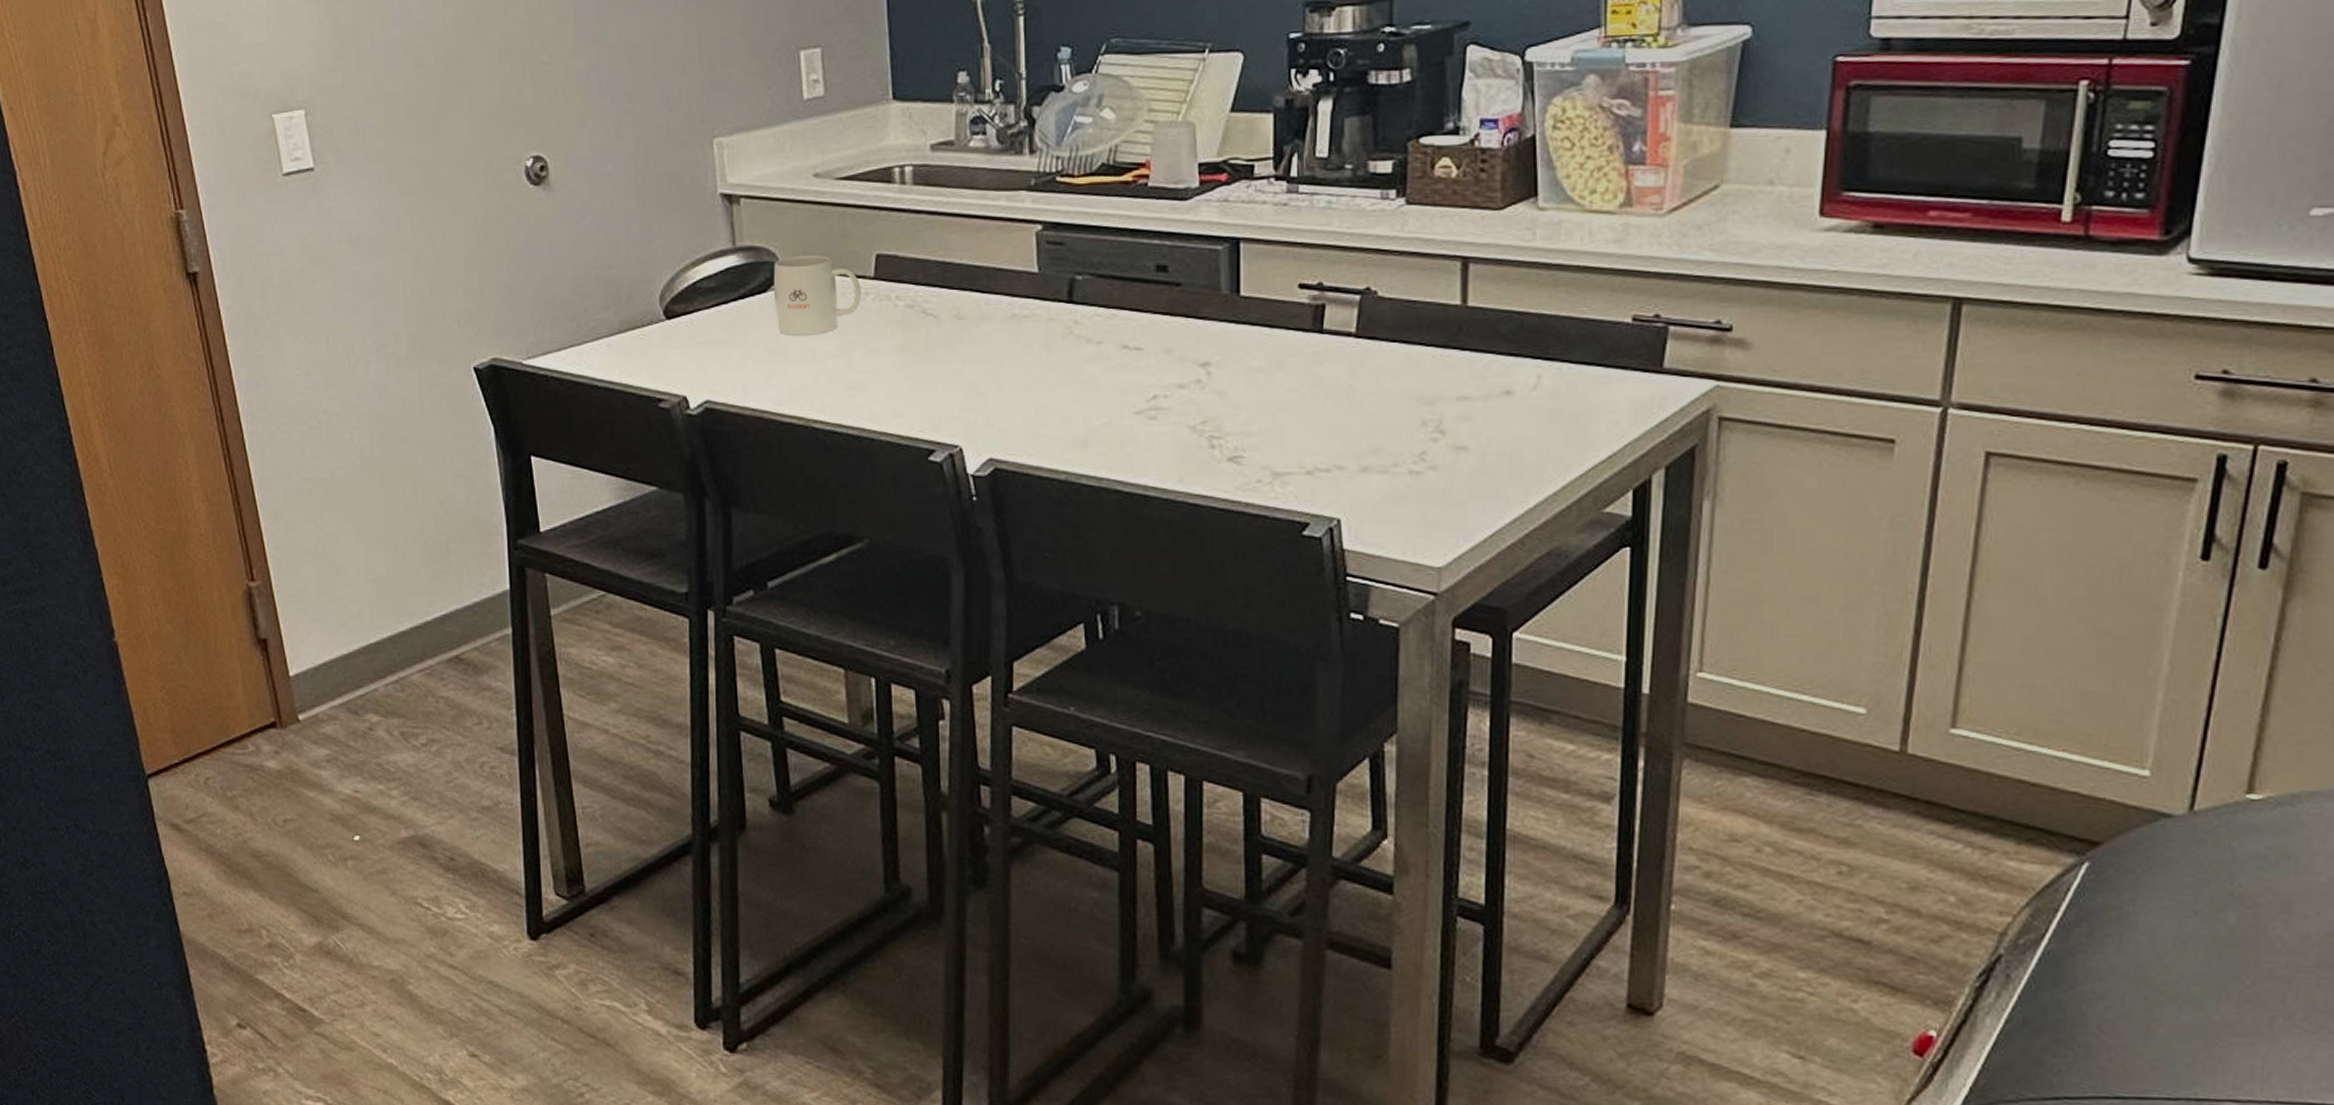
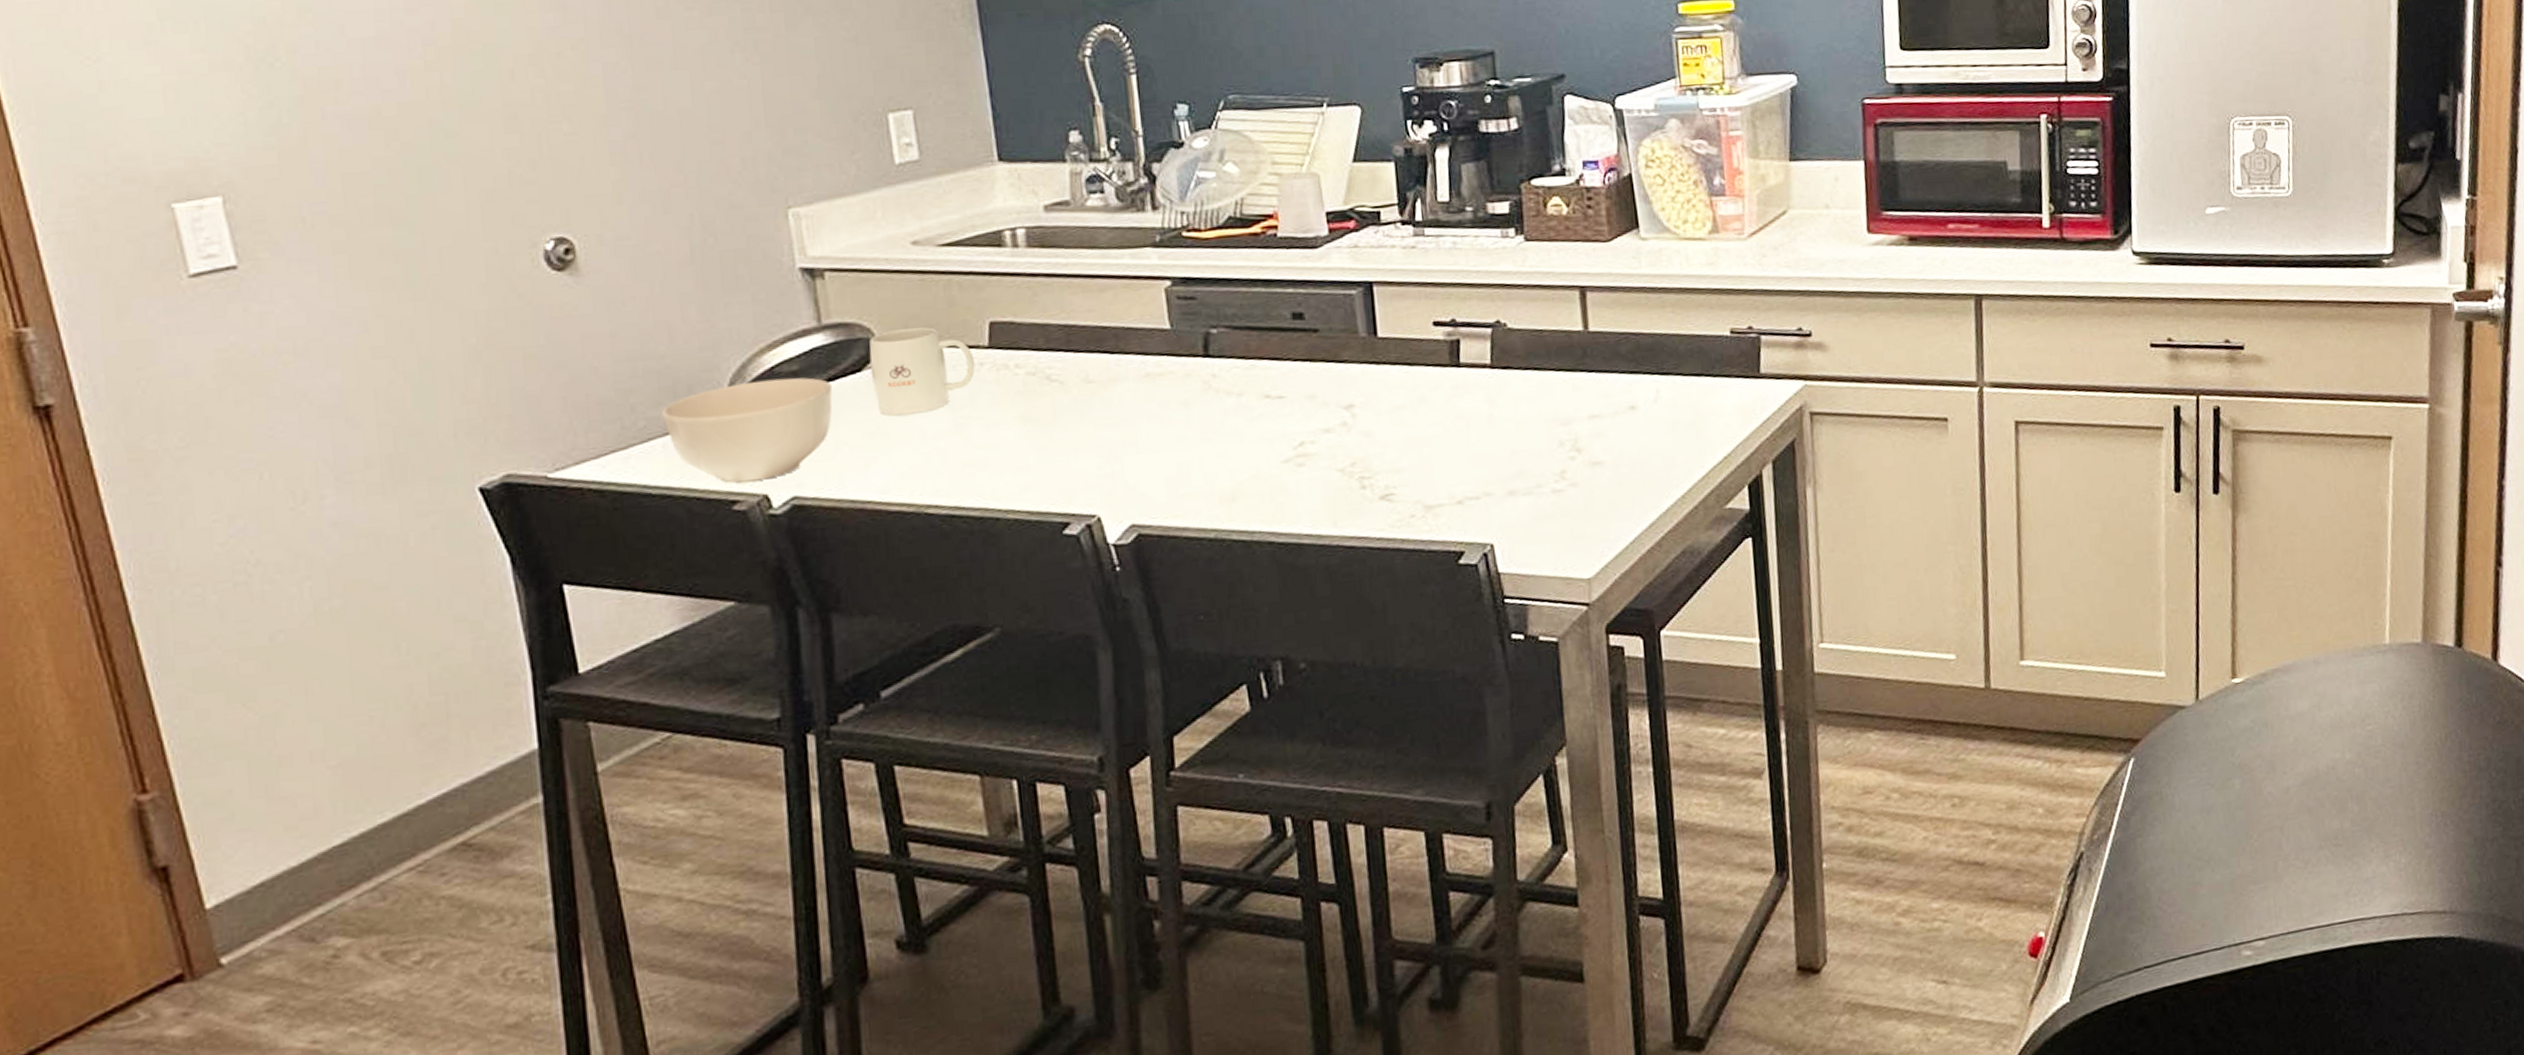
bowl: none [608,293,741,383] -> present [662,377,833,484]

